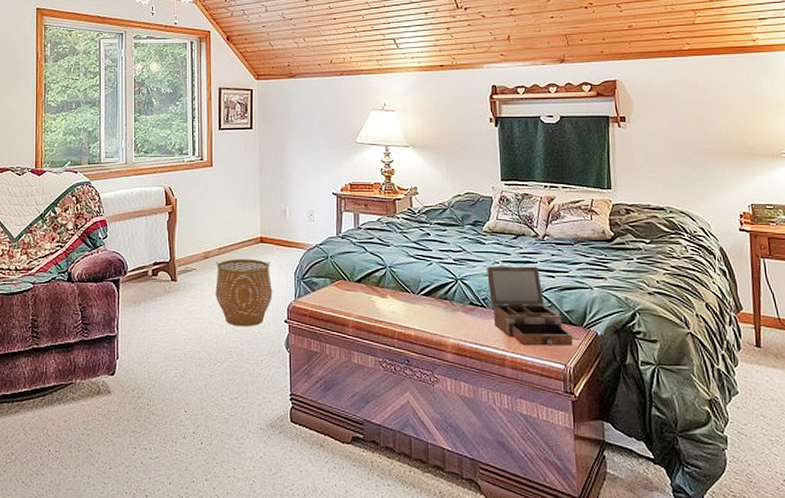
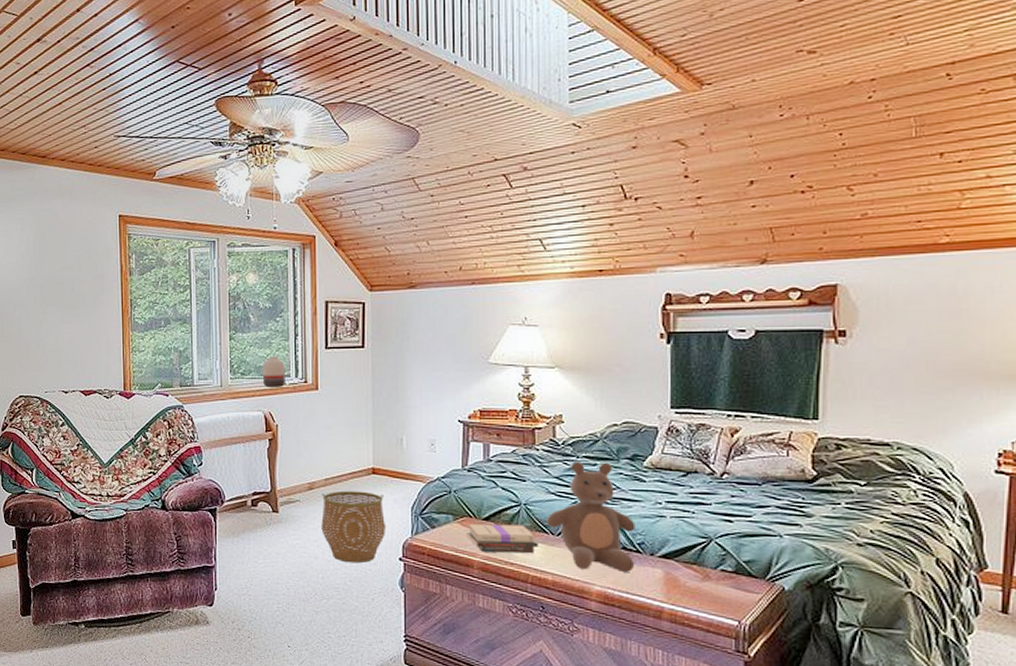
vase: none [163,136,184,166] -> present [262,356,285,388]
books: none [342,285,402,312] -> present [466,523,539,554]
teddy bear: none [408,228,480,325] -> present [547,461,636,572]
decorative box: present [487,266,573,346] -> none [646,506,751,600]

